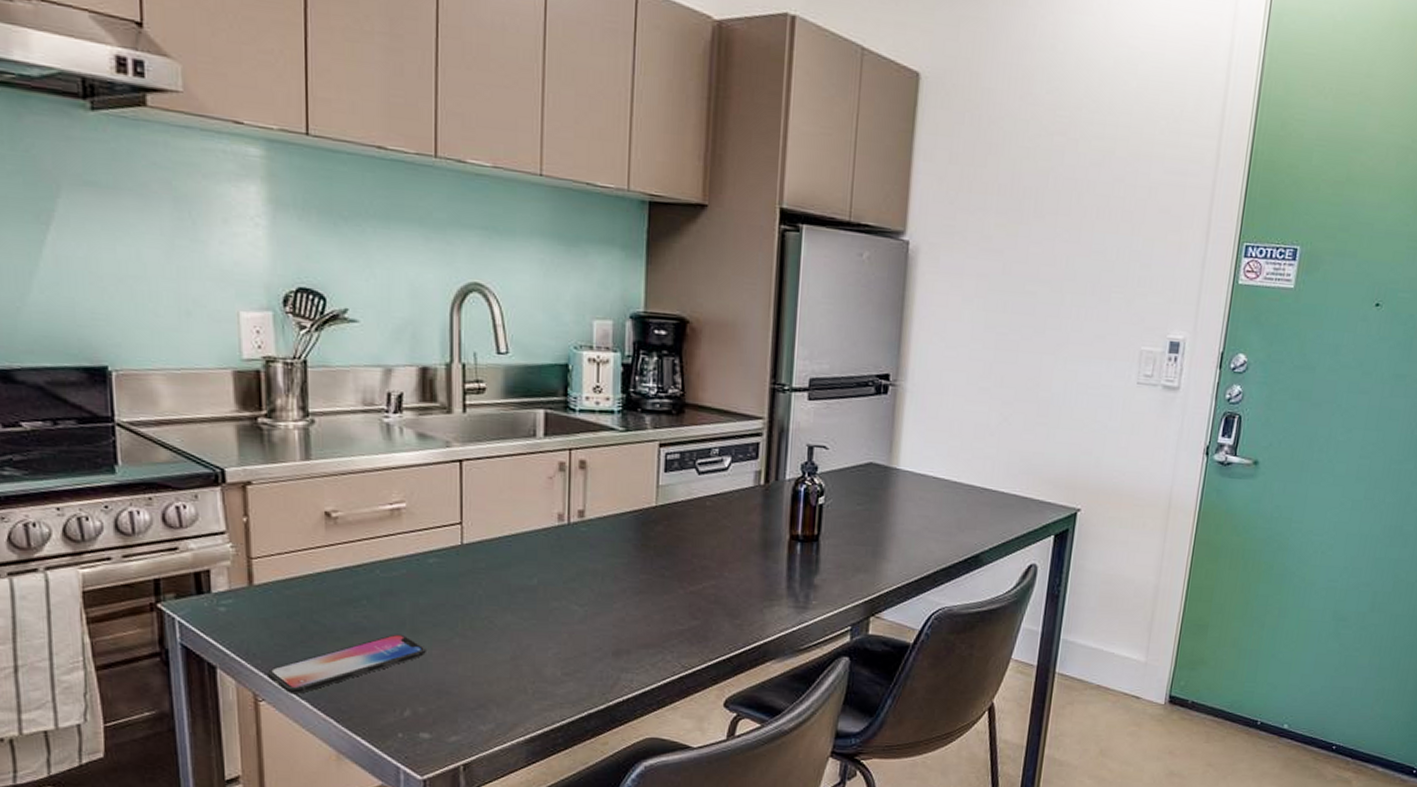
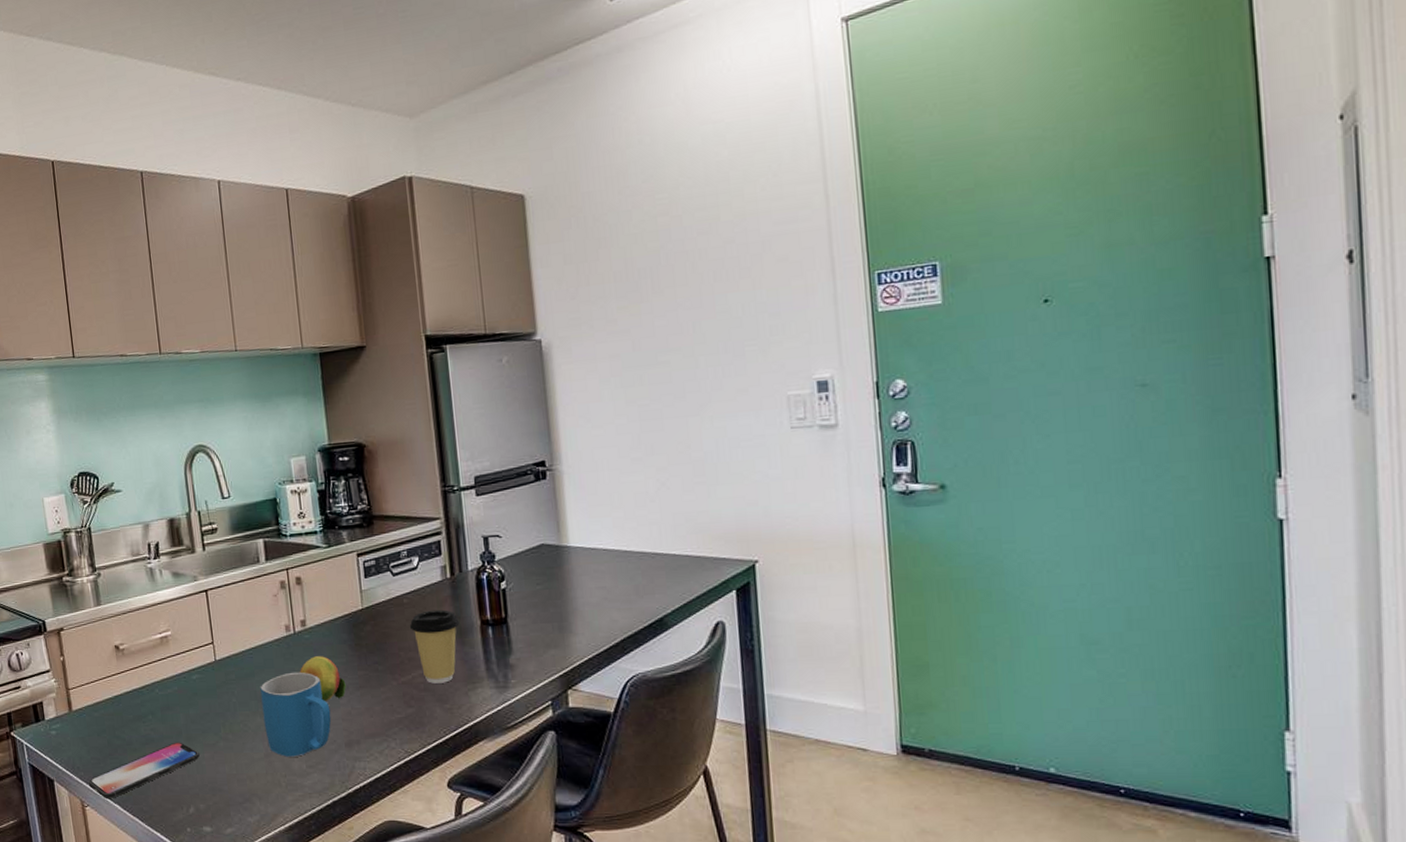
mug: none [515,567,600,662] -> present [260,672,332,757]
fruit: none [568,552,623,605] -> present [299,656,346,702]
coffee cup: none [708,517,766,597] -> present [409,609,460,684]

